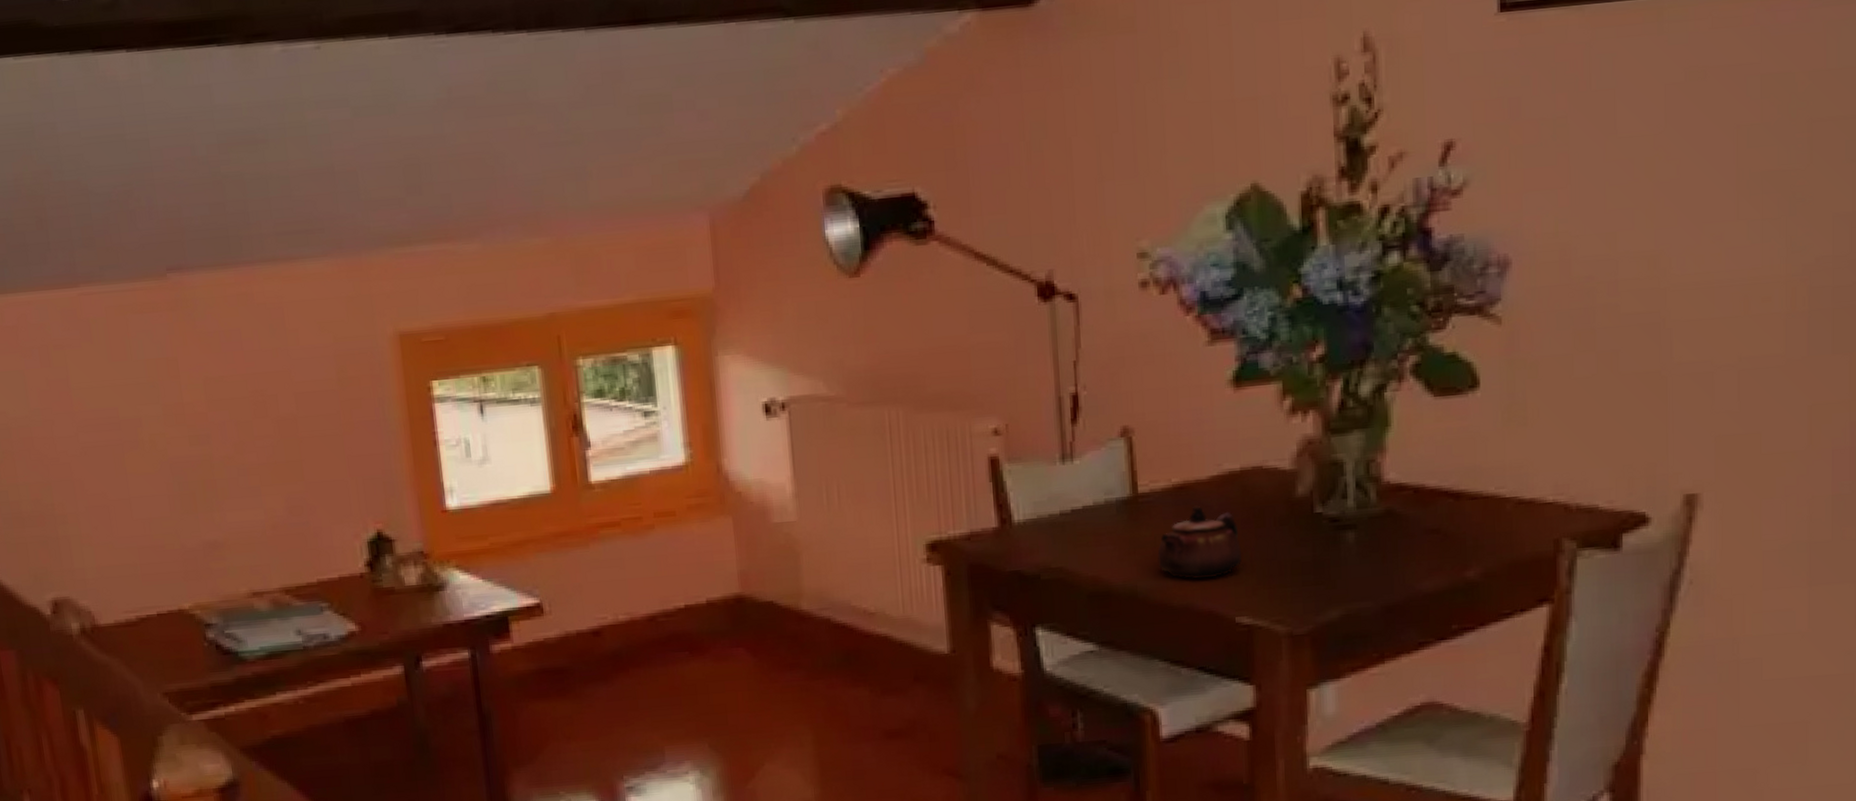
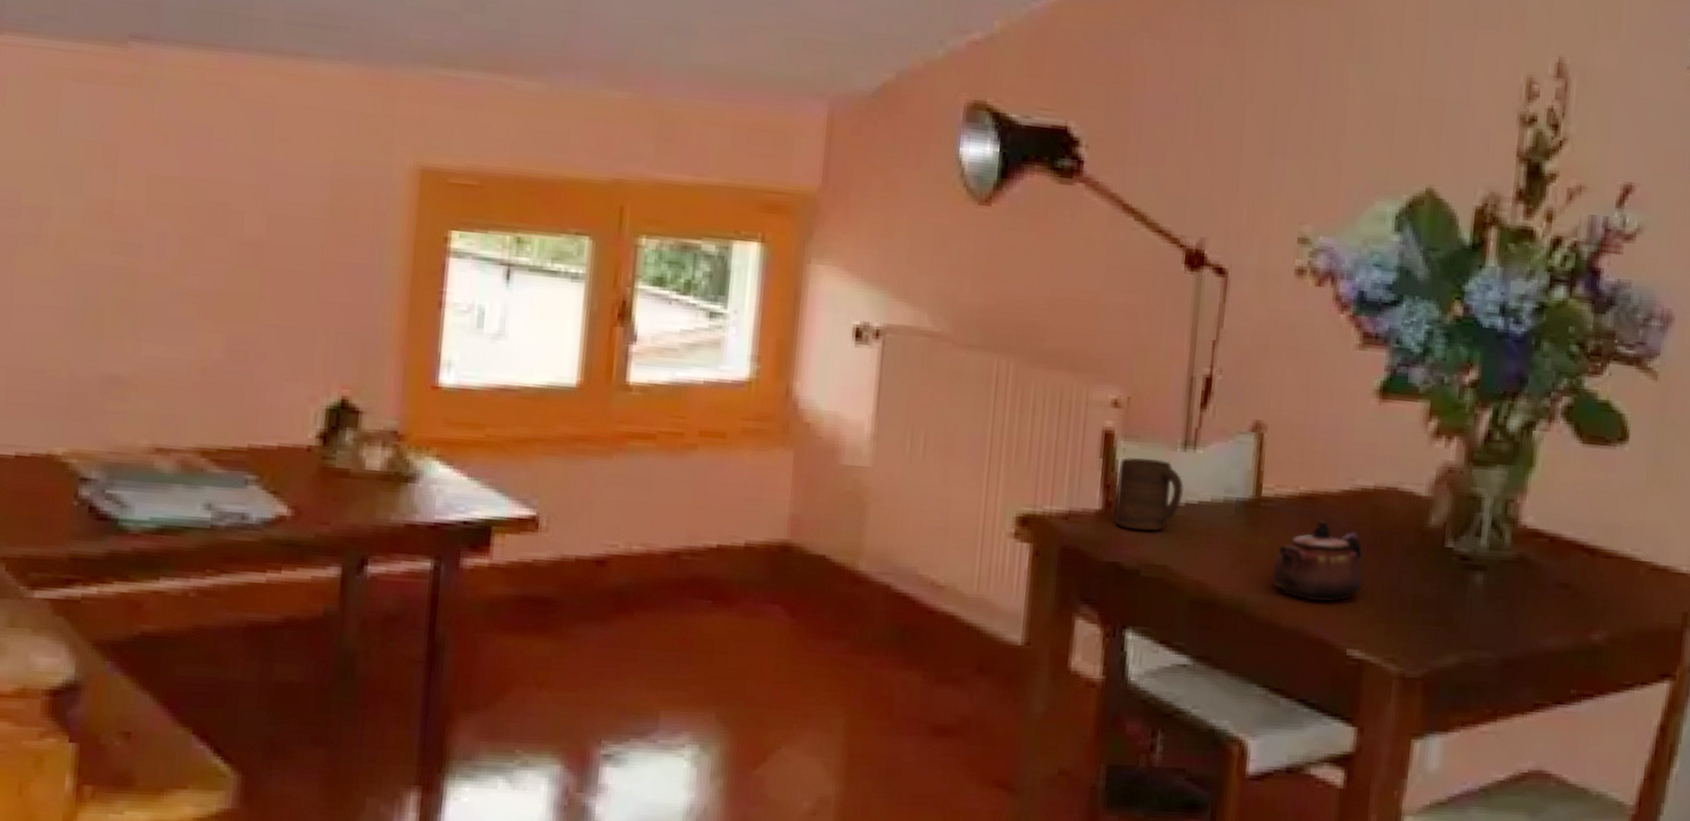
cup: none [1007,475,1067,541] -> present [1114,458,1183,531]

